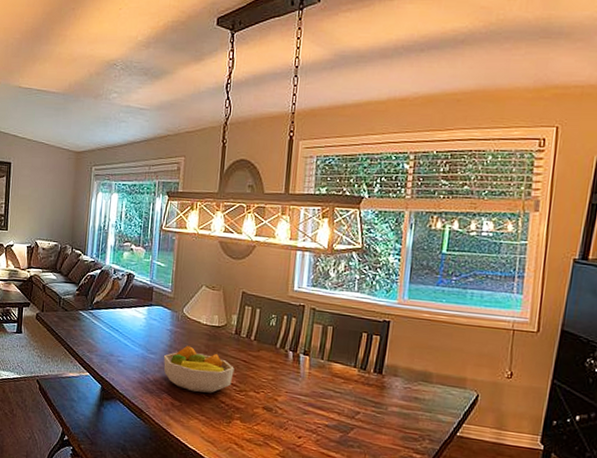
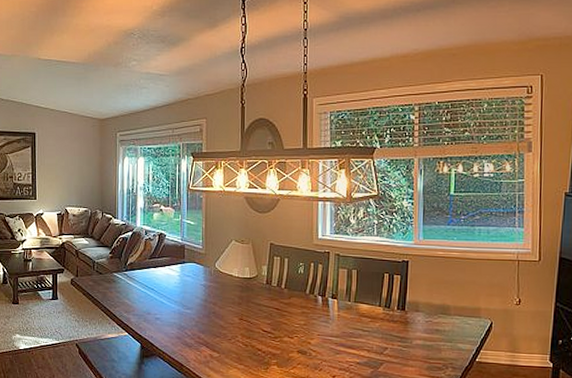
fruit bowl: present [163,345,234,394] -> none [199,298,268,343]

